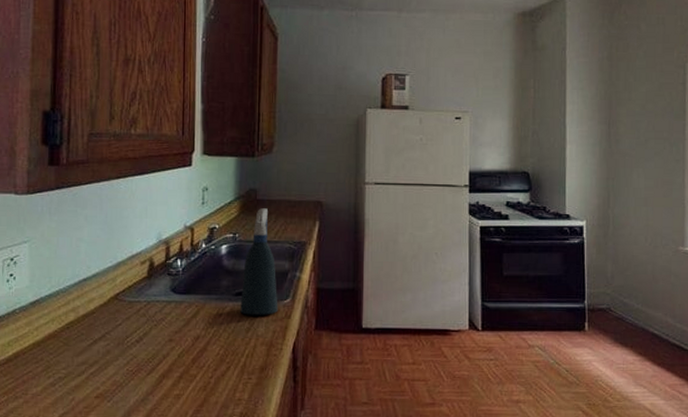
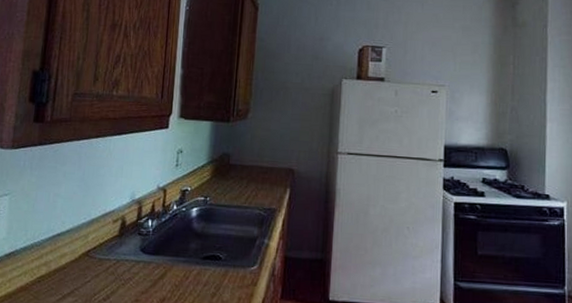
spray bottle: present [240,208,278,315] -> none [207,173,245,281]

